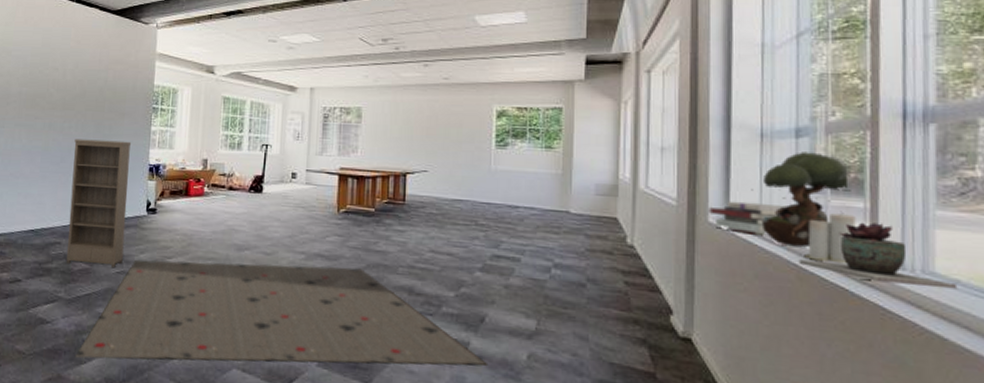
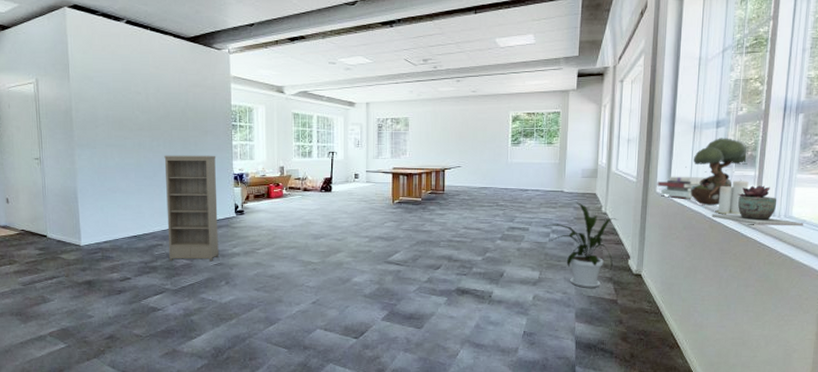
area rug: present [75,260,487,366] -> none [186,245,505,334]
house plant: none [540,228,651,352] -> present [542,202,618,288]

